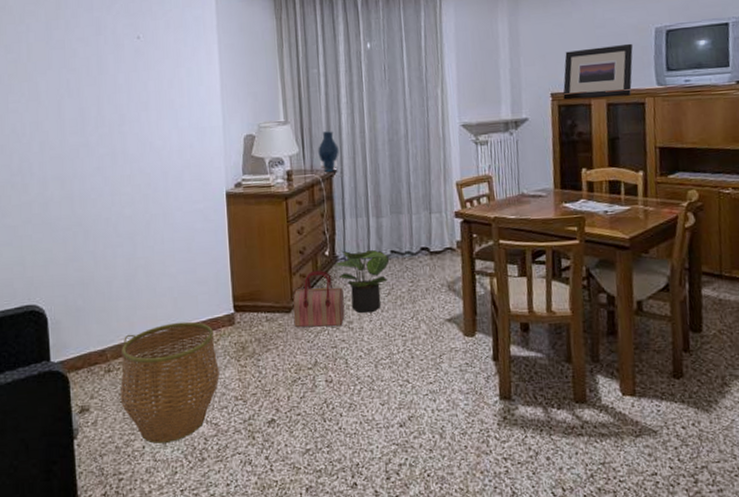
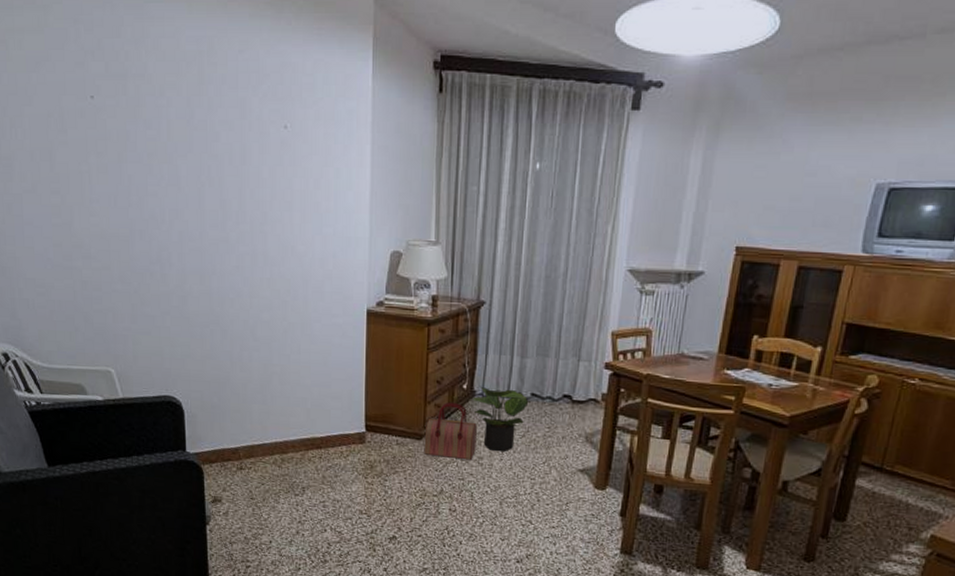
basket: present [119,321,220,444] -> none [250,432,346,542]
vase: present [317,131,340,172] -> none [466,258,492,302]
picture frame: present [563,43,633,100] -> none [749,198,845,262]

